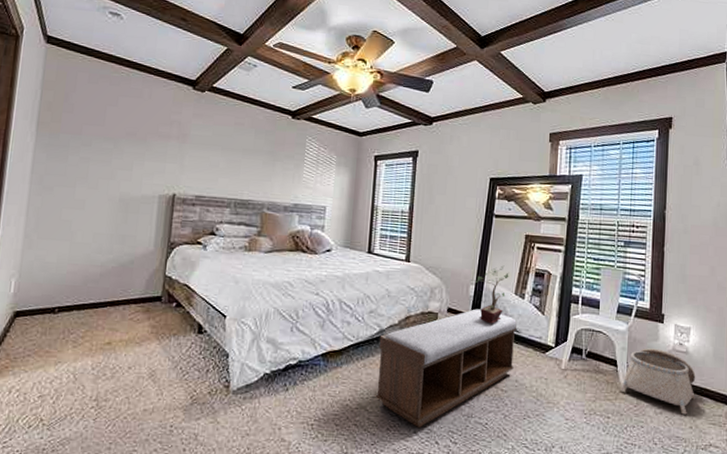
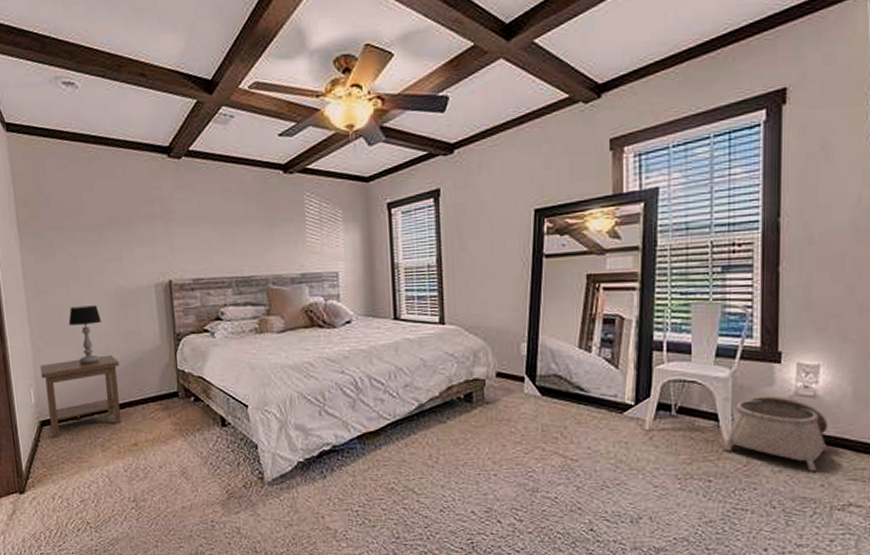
side table: none [23,254,109,331] -> present [40,355,121,439]
table lamp: none [66,205,100,261] -> present [68,305,101,364]
bench: present [375,309,517,429] -> none [419,369,584,508]
potted plant: present [476,265,509,324] -> none [528,315,570,386]

